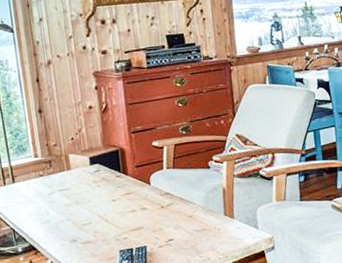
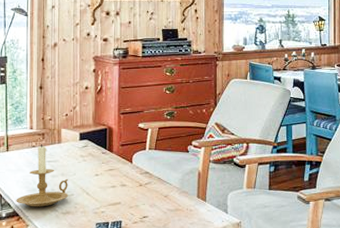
candle holder: none [30,172,87,240] -> present [16,144,69,207]

